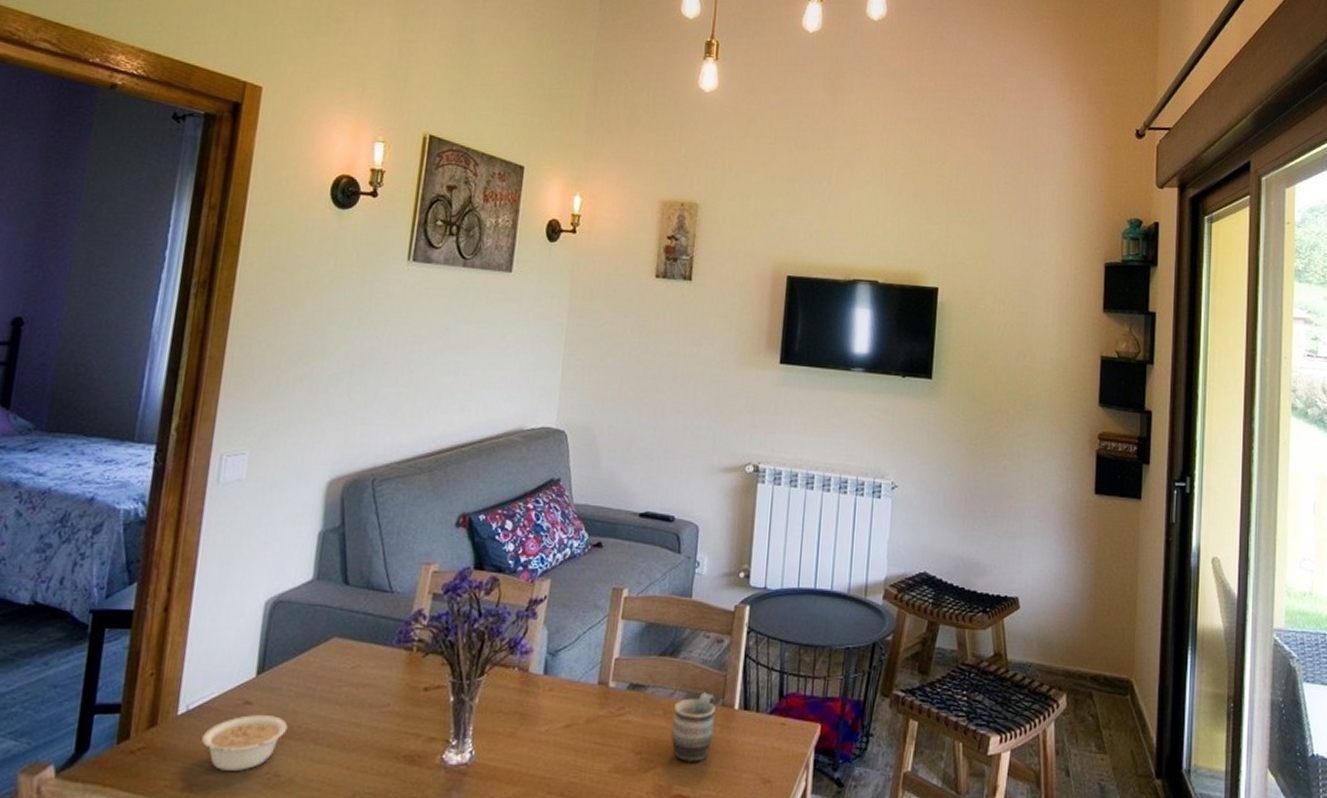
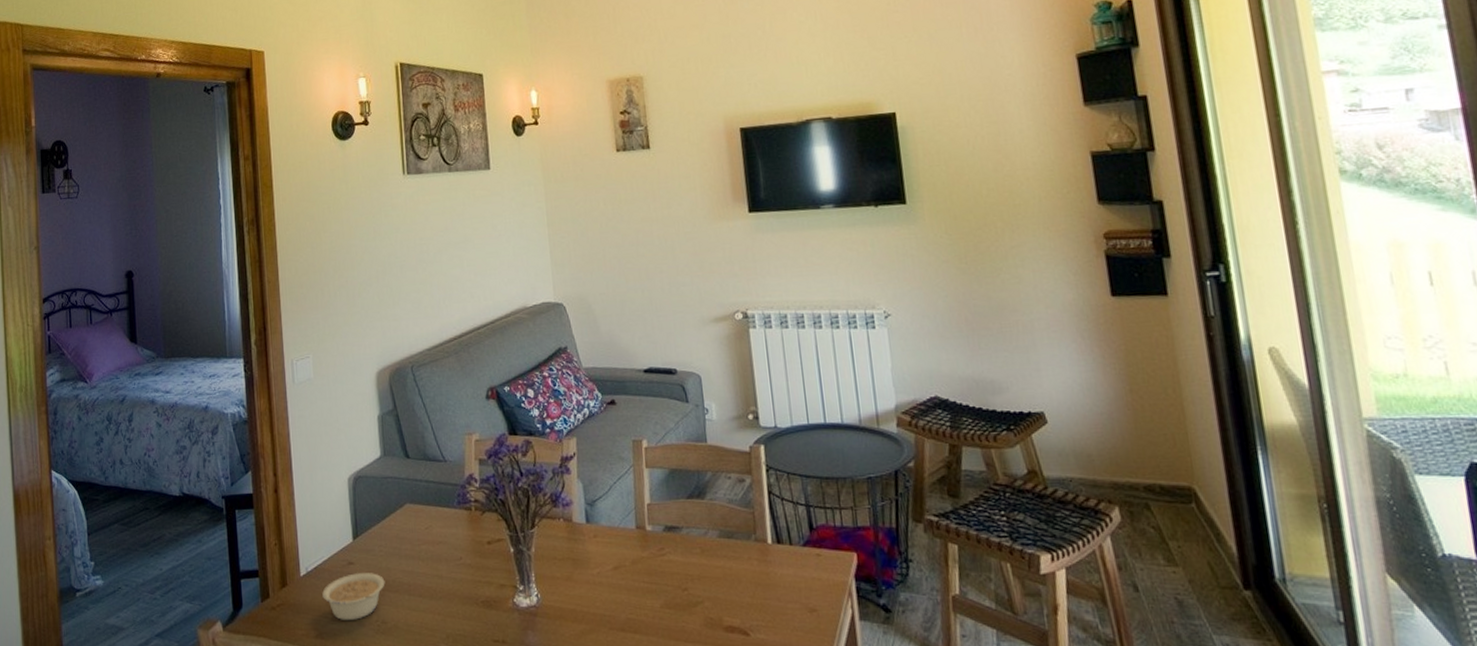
mug: present [671,692,715,763] -> none [709,529,753,597]

